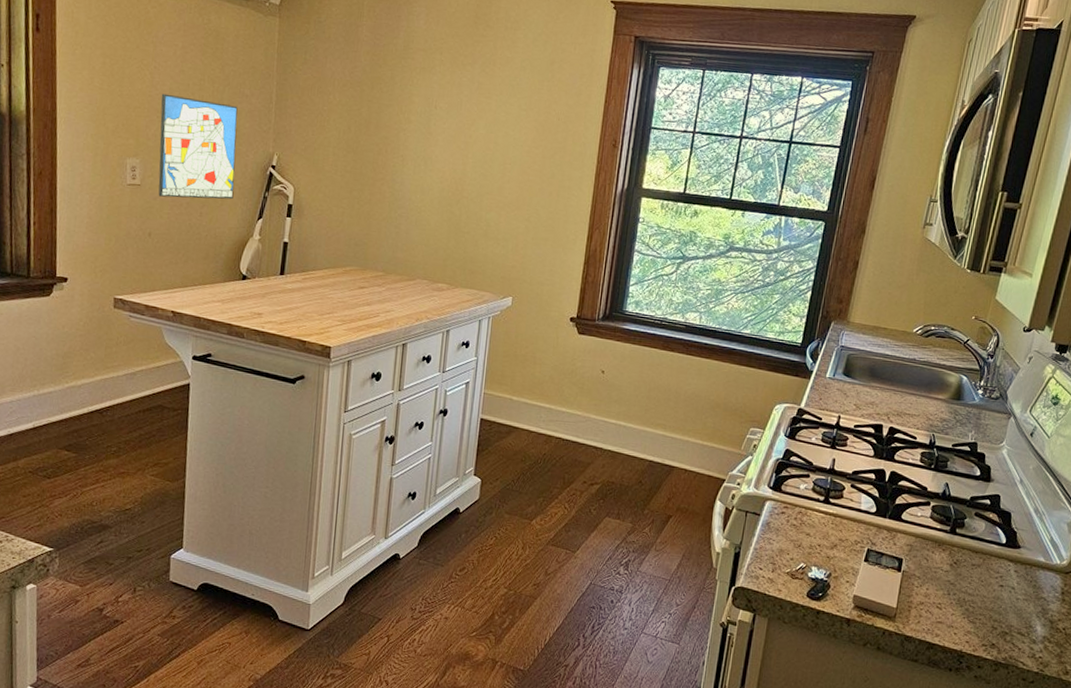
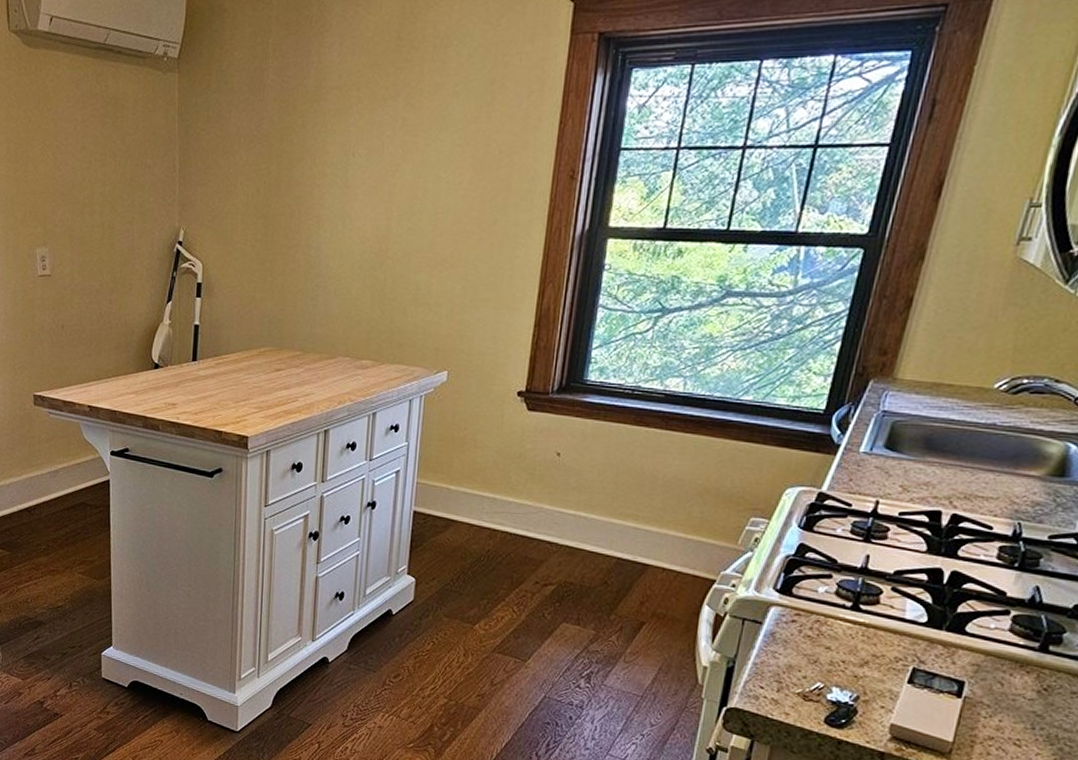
wall art: present [158,93,238,200] -> none [64,174,142,286]

